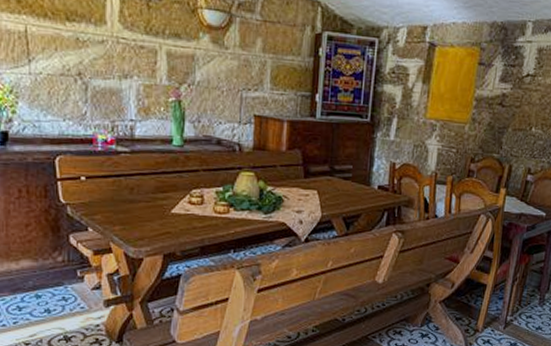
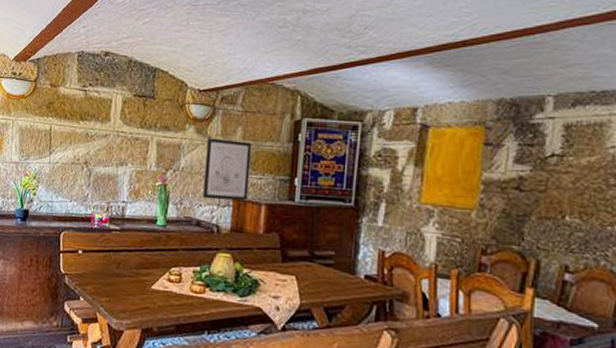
wall art: none [222,49,273,118] -> present [202,138,252,201]

